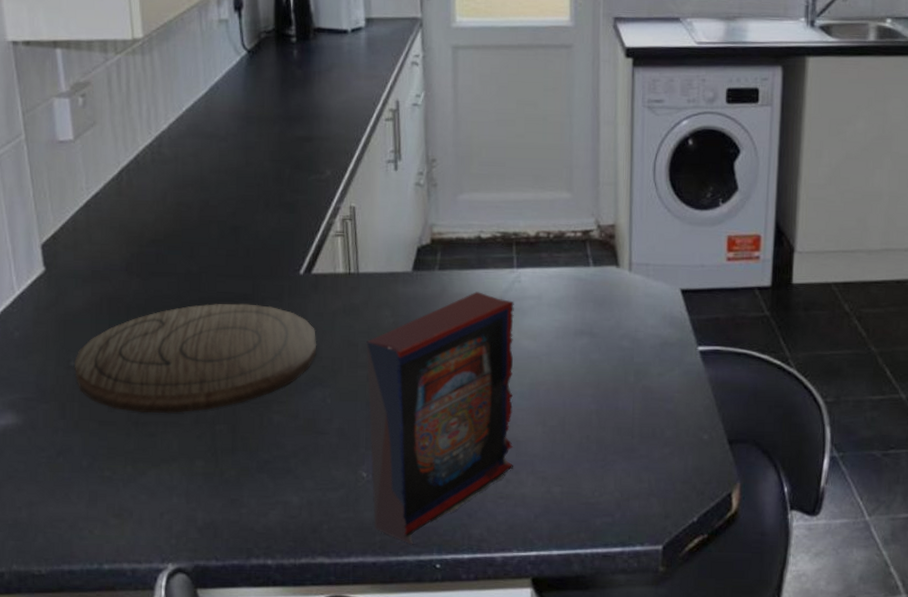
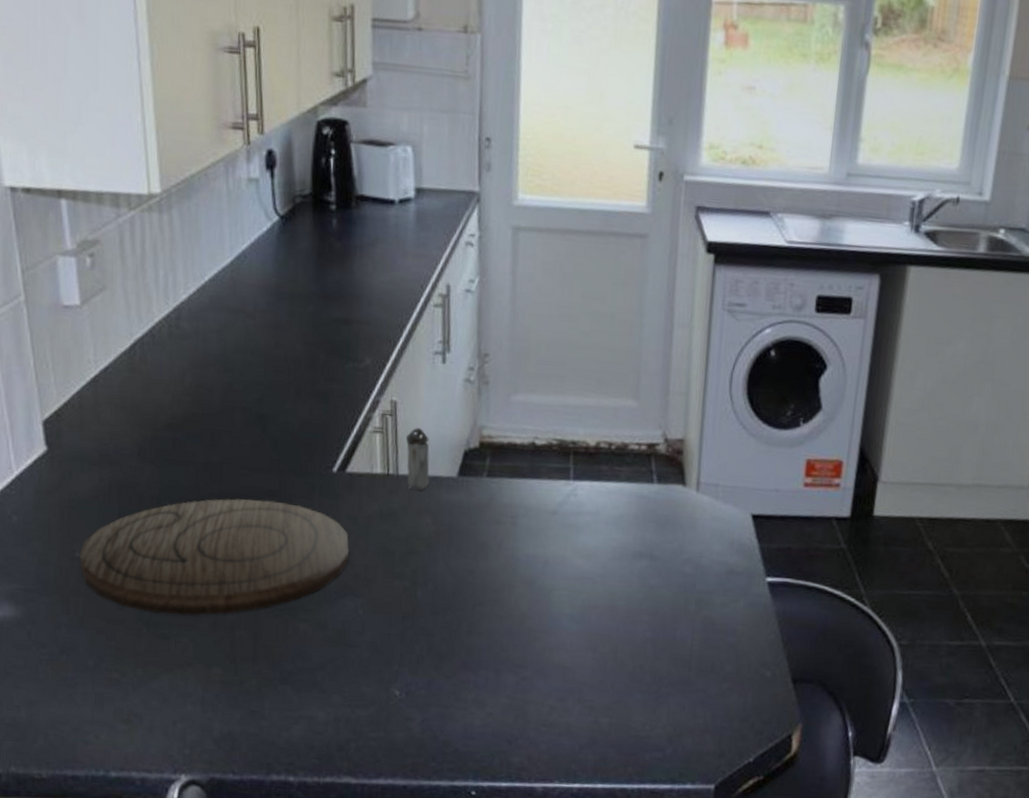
shaker: none [364,230,387,286] -> present [405,428,430,491]
book: present [366,292,514,545] -> none [404,503,569,769]

